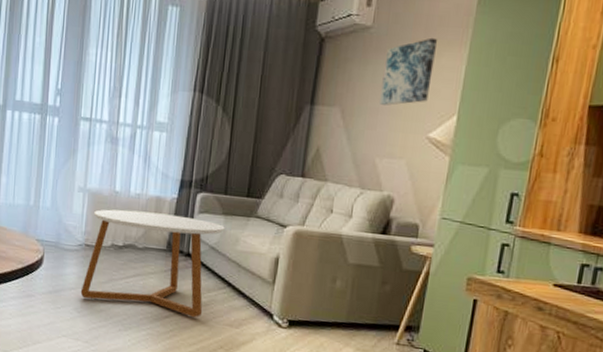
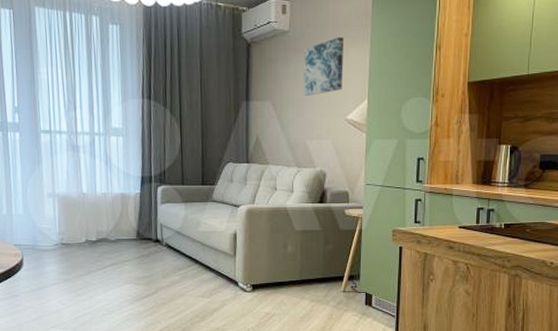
coffee table: present [80,209,225,318] -> none [62,208,186,295]

